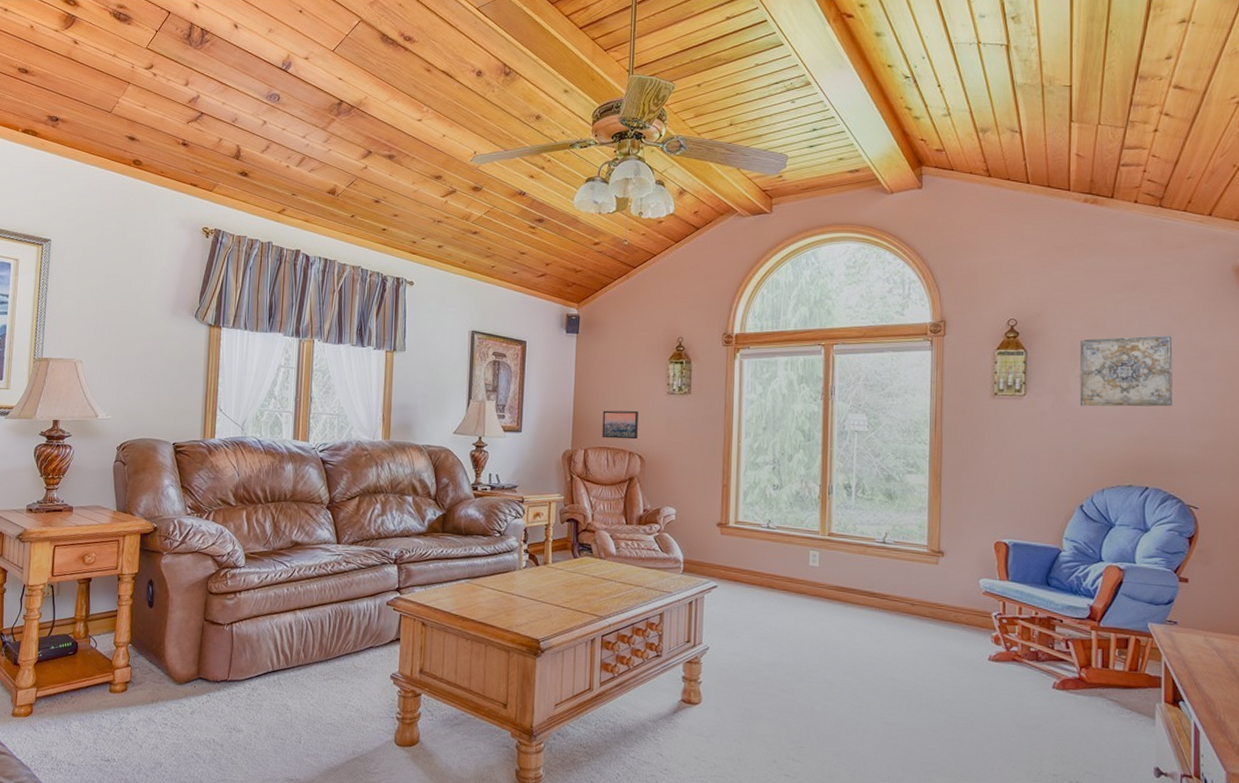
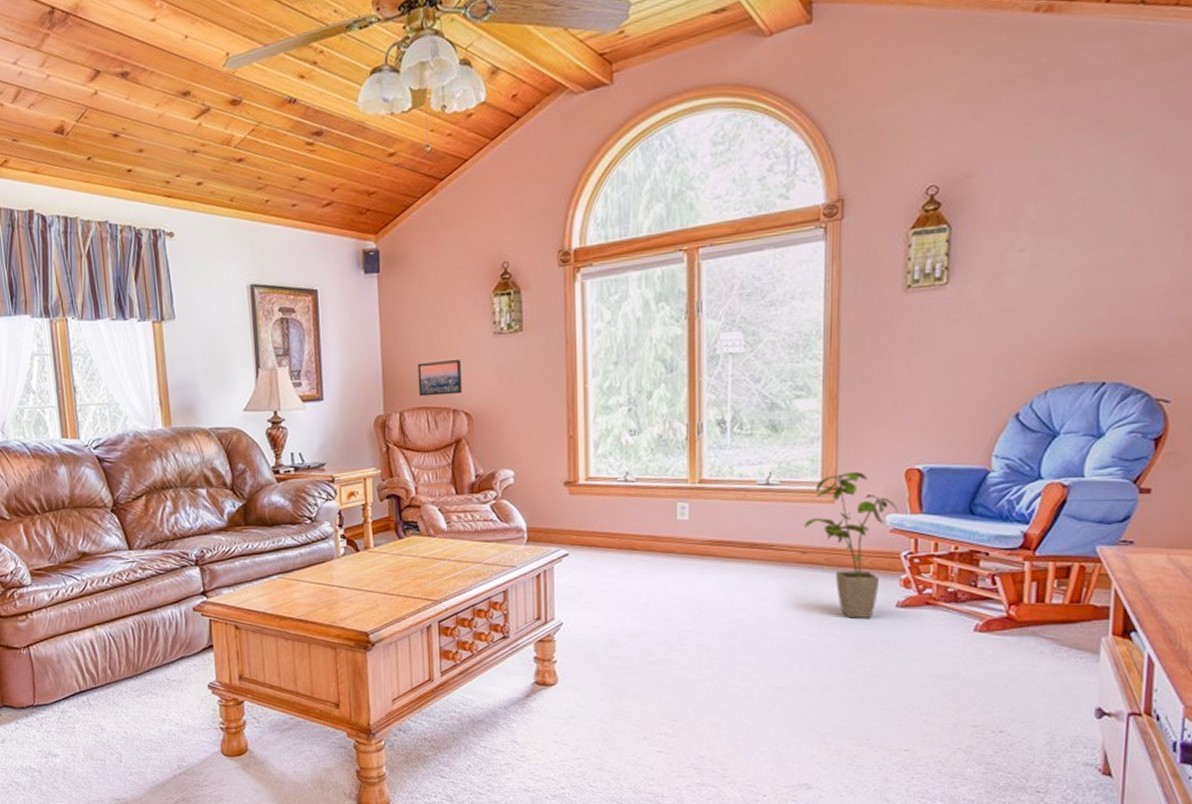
house plant: none [914,539,989,668] -> present [805,471,898,618]
wall art: present [1079,335,1173,407] -> none [1019,182,1149,290]

